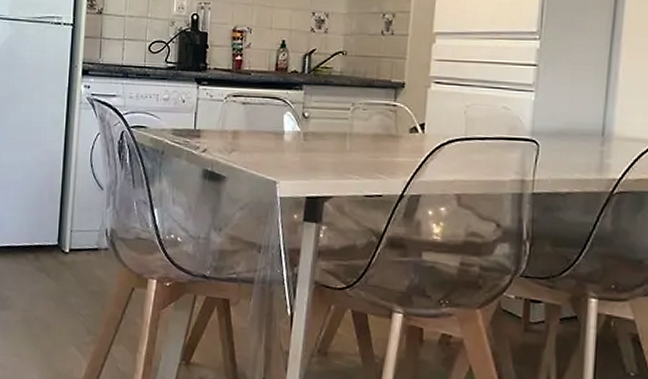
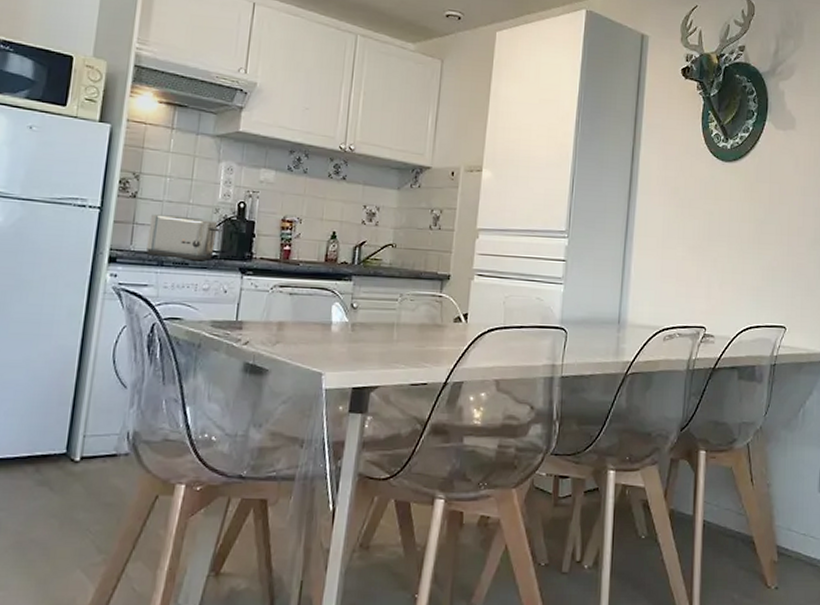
toaster: none [112,28,175,73] -> present [145,213,219,262]

